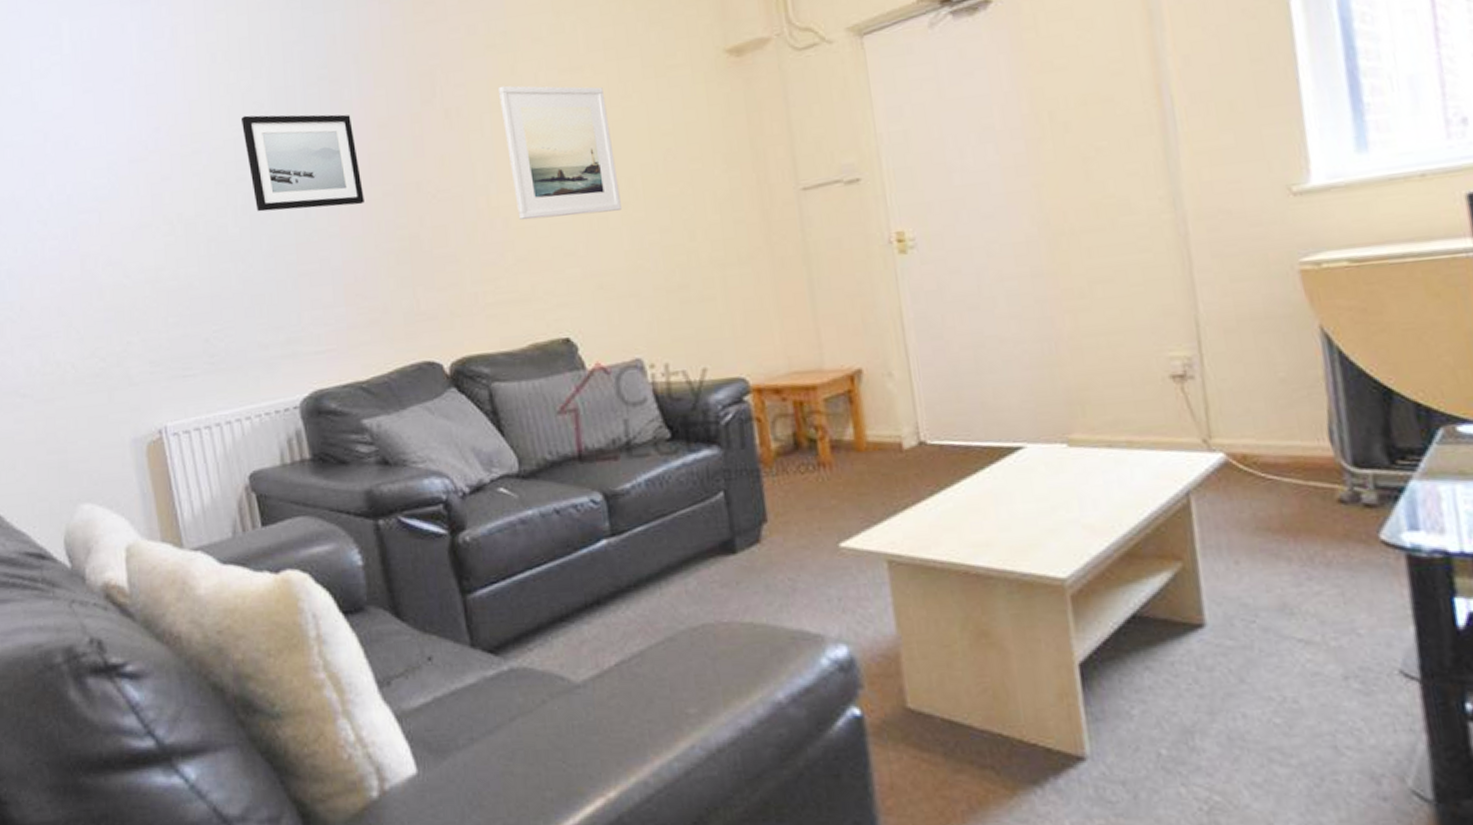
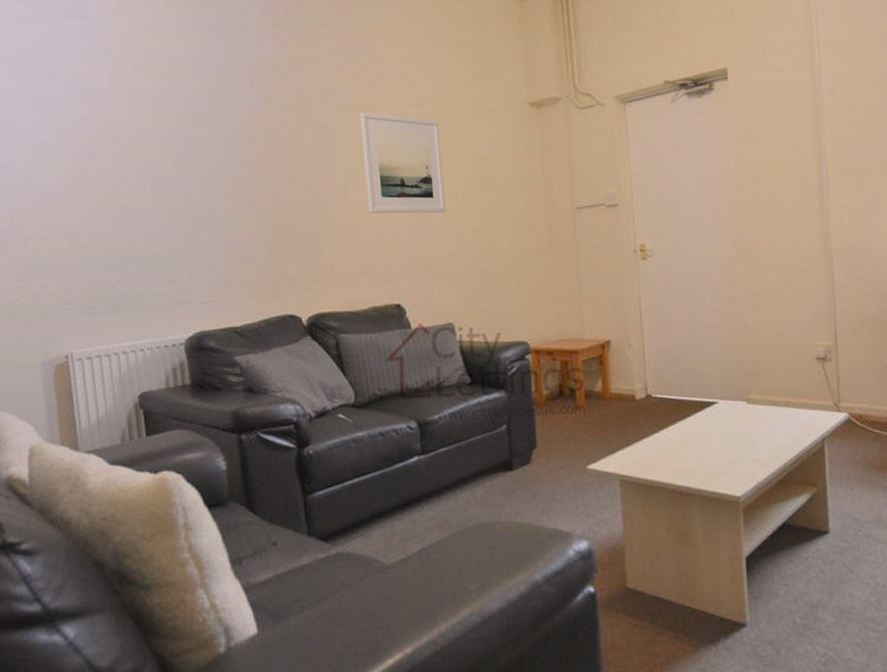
wall art: present [240,114,364,212] -> none [154,114,249,191]

